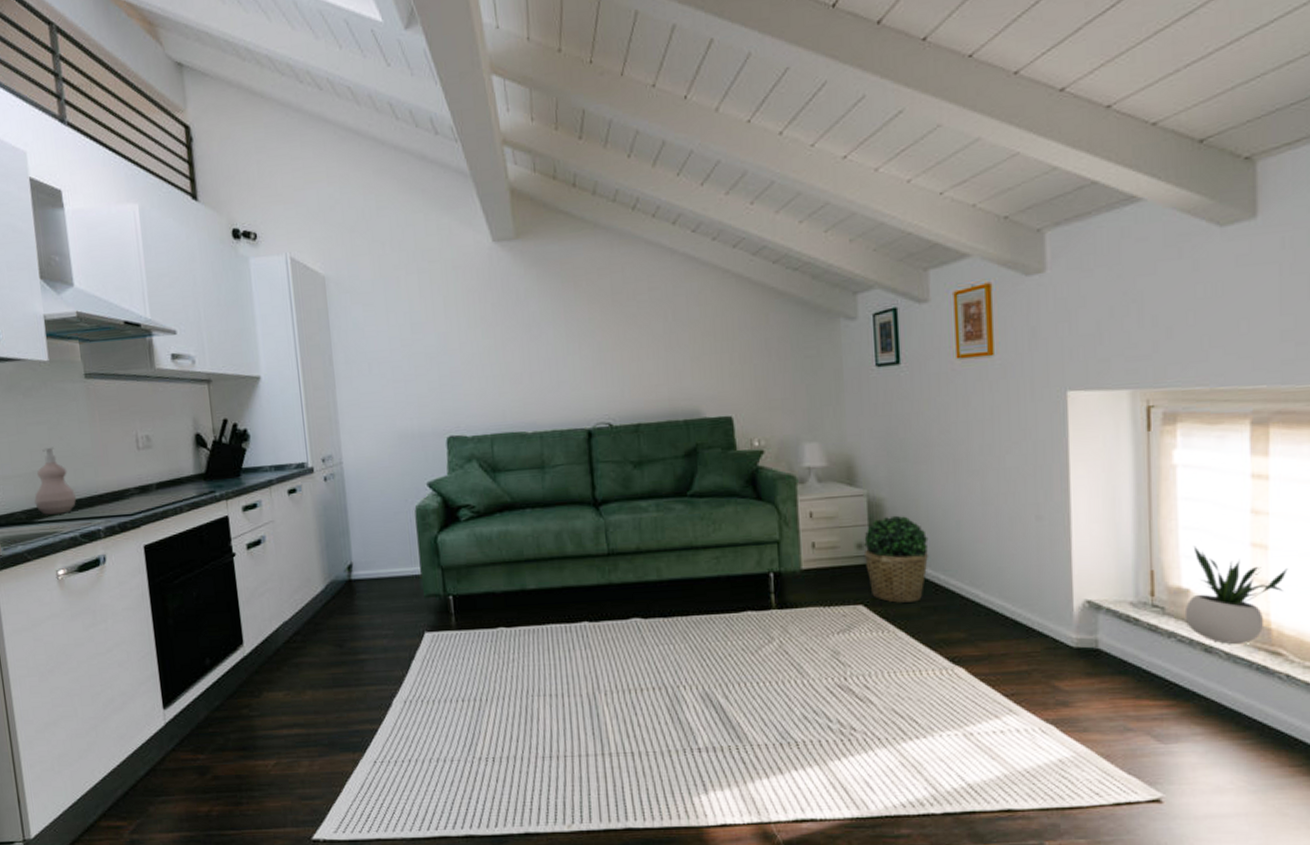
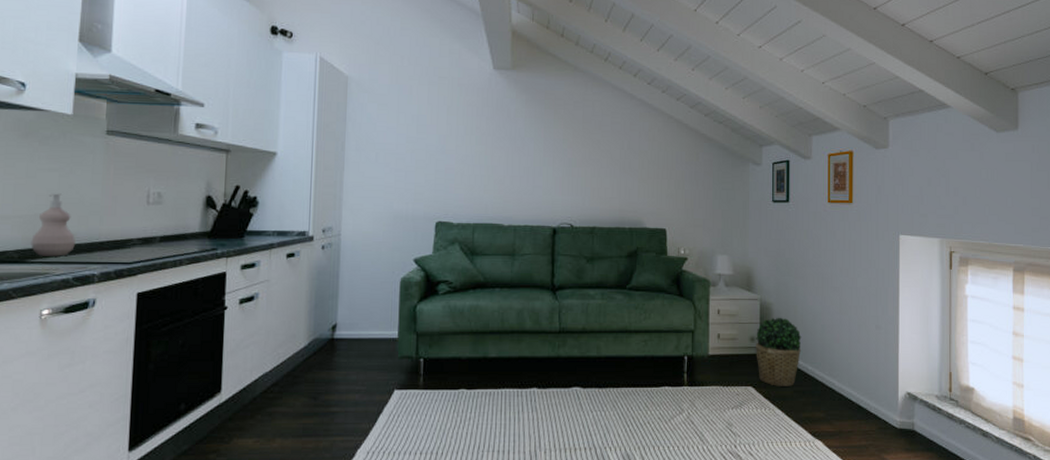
potted plant: present [1184,546,1288,645] -> none [970,356,1035,432]

